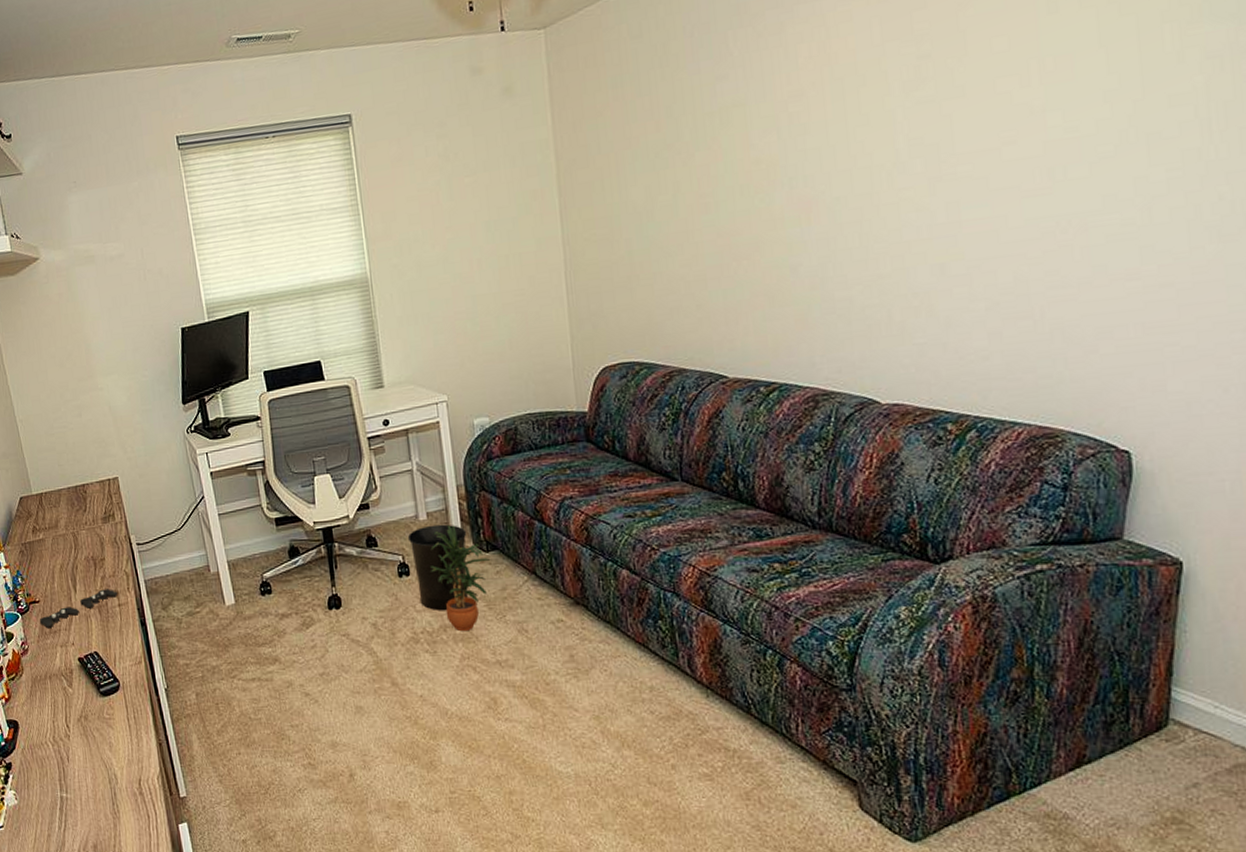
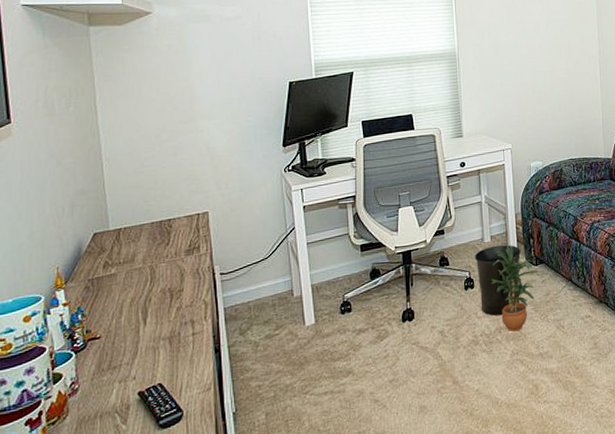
game controller: present [39,589,118,629] -> none [97,319,193,365]

